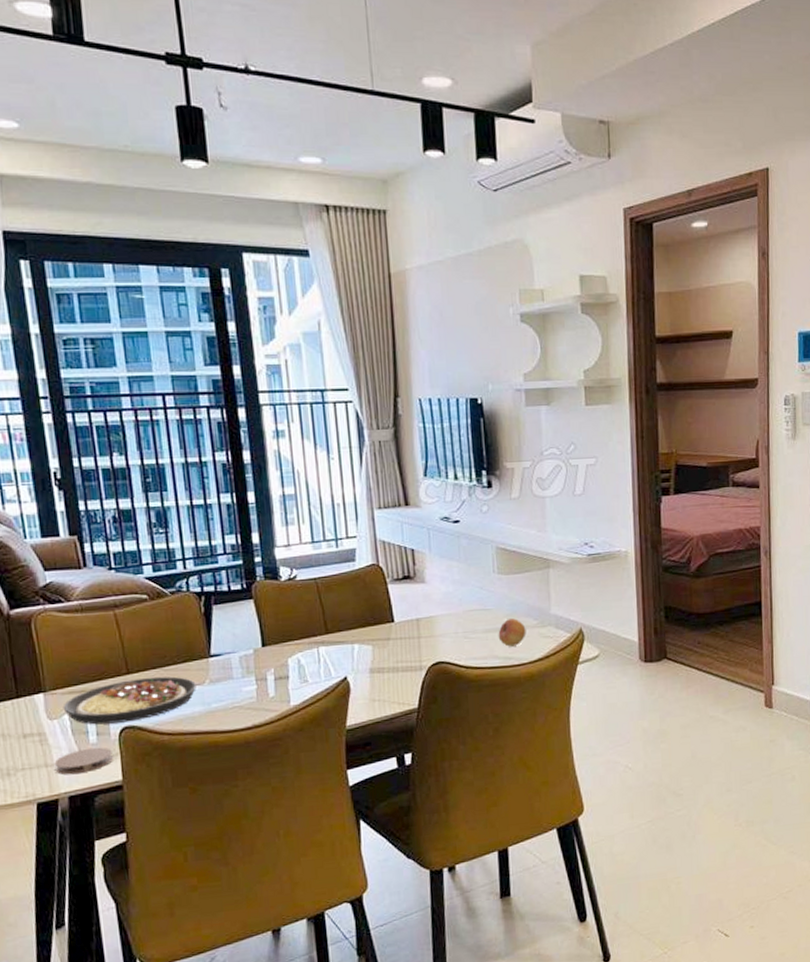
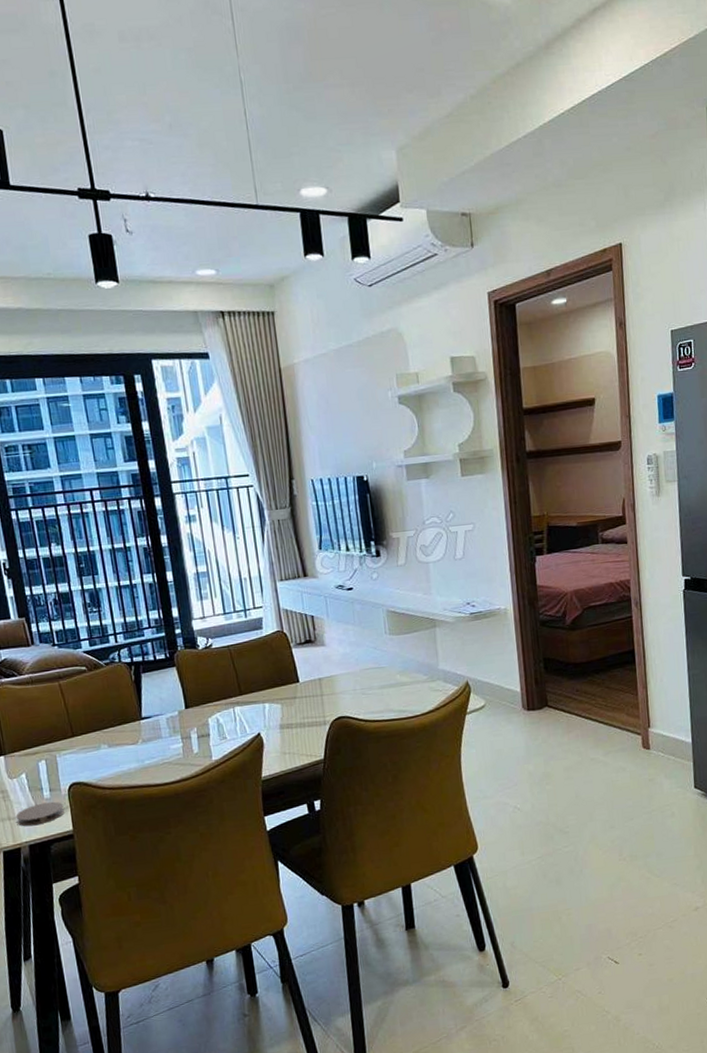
plate: present [63,676,196,725] -> none [20,737,131,782]
fruit: present [498,618,526,647] -> none [392,675,418,701]

